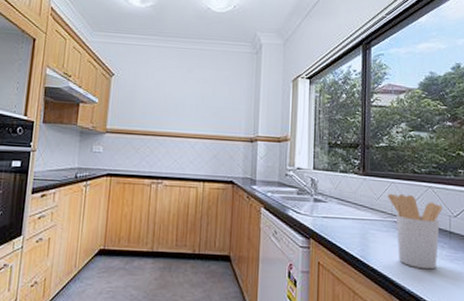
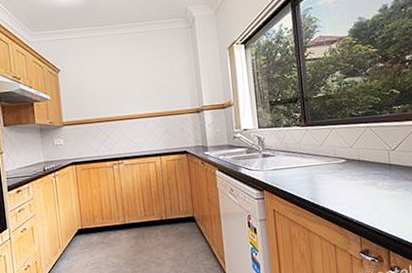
utensil holder: present [388,193,442,270] -> none [330,137,381,201]

